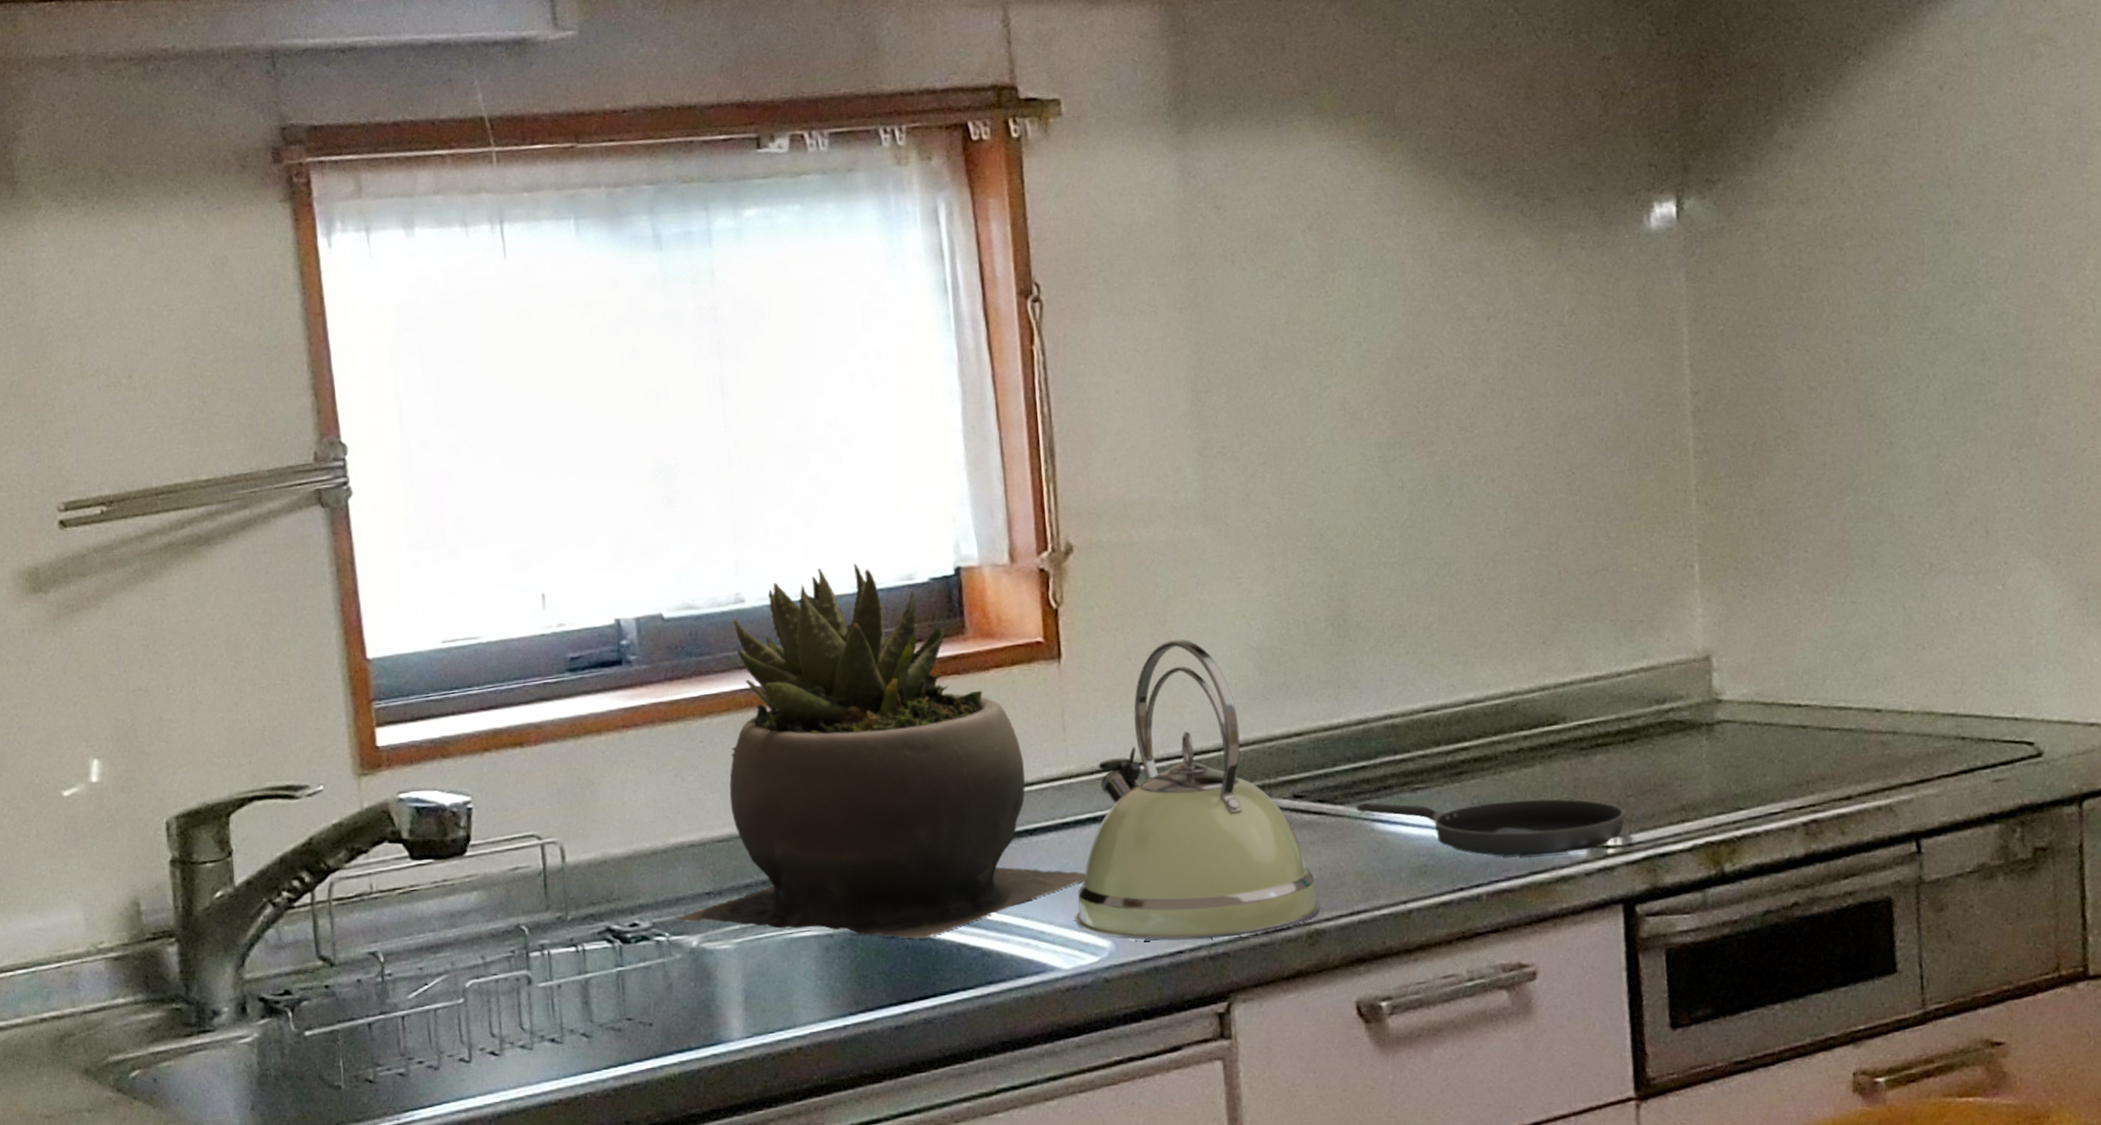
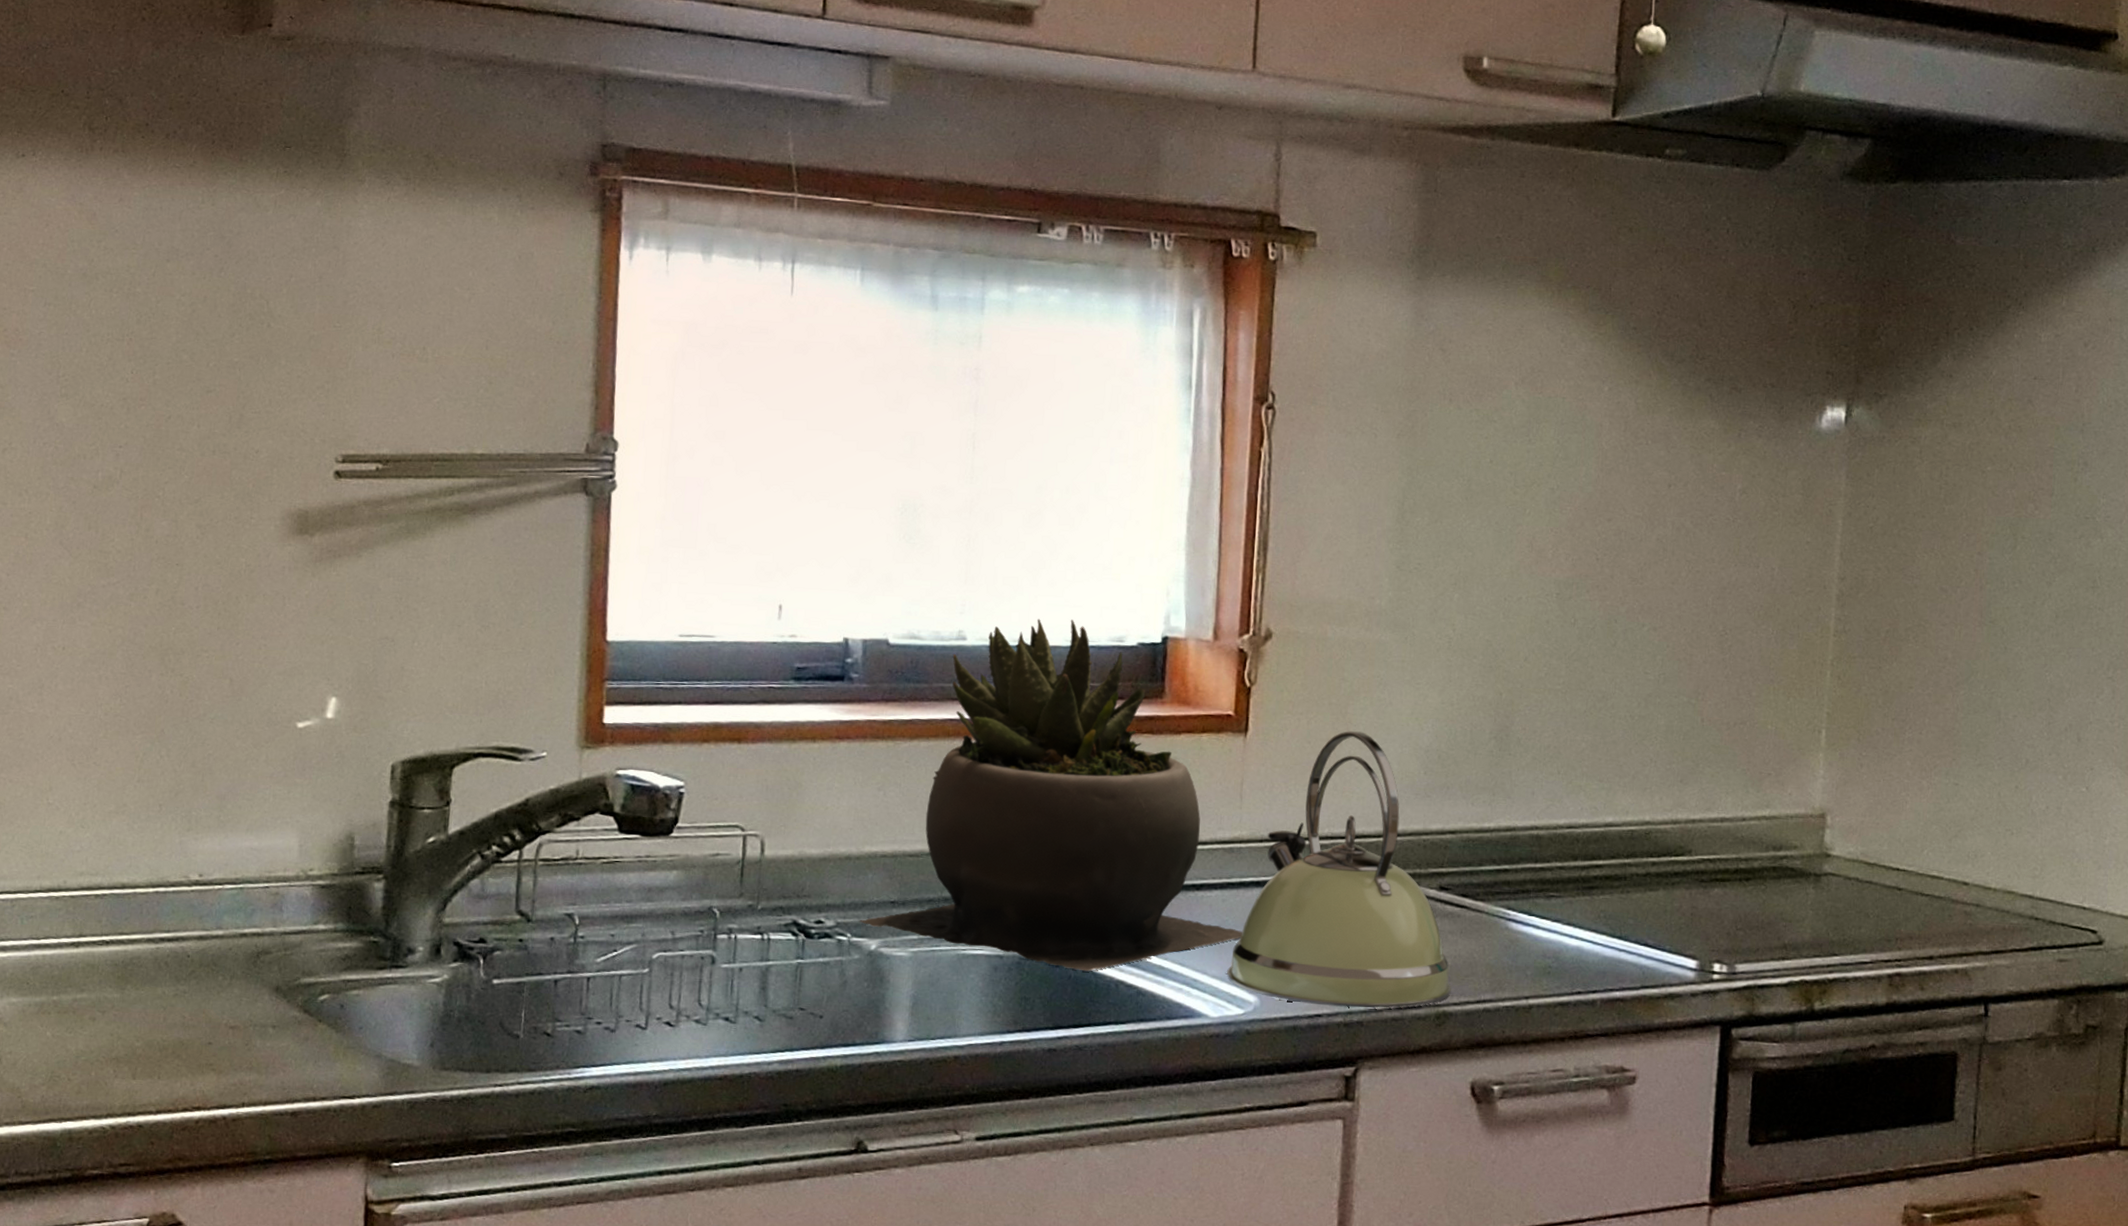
frying pan: present [1355,799,1625,856] -> none [1494,902,1732,973]

